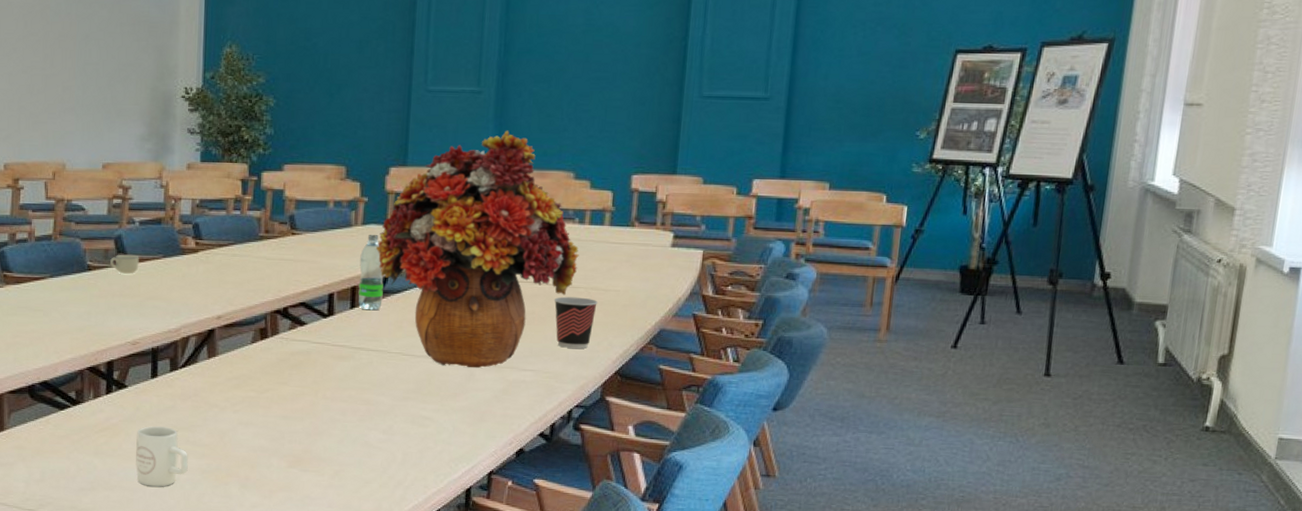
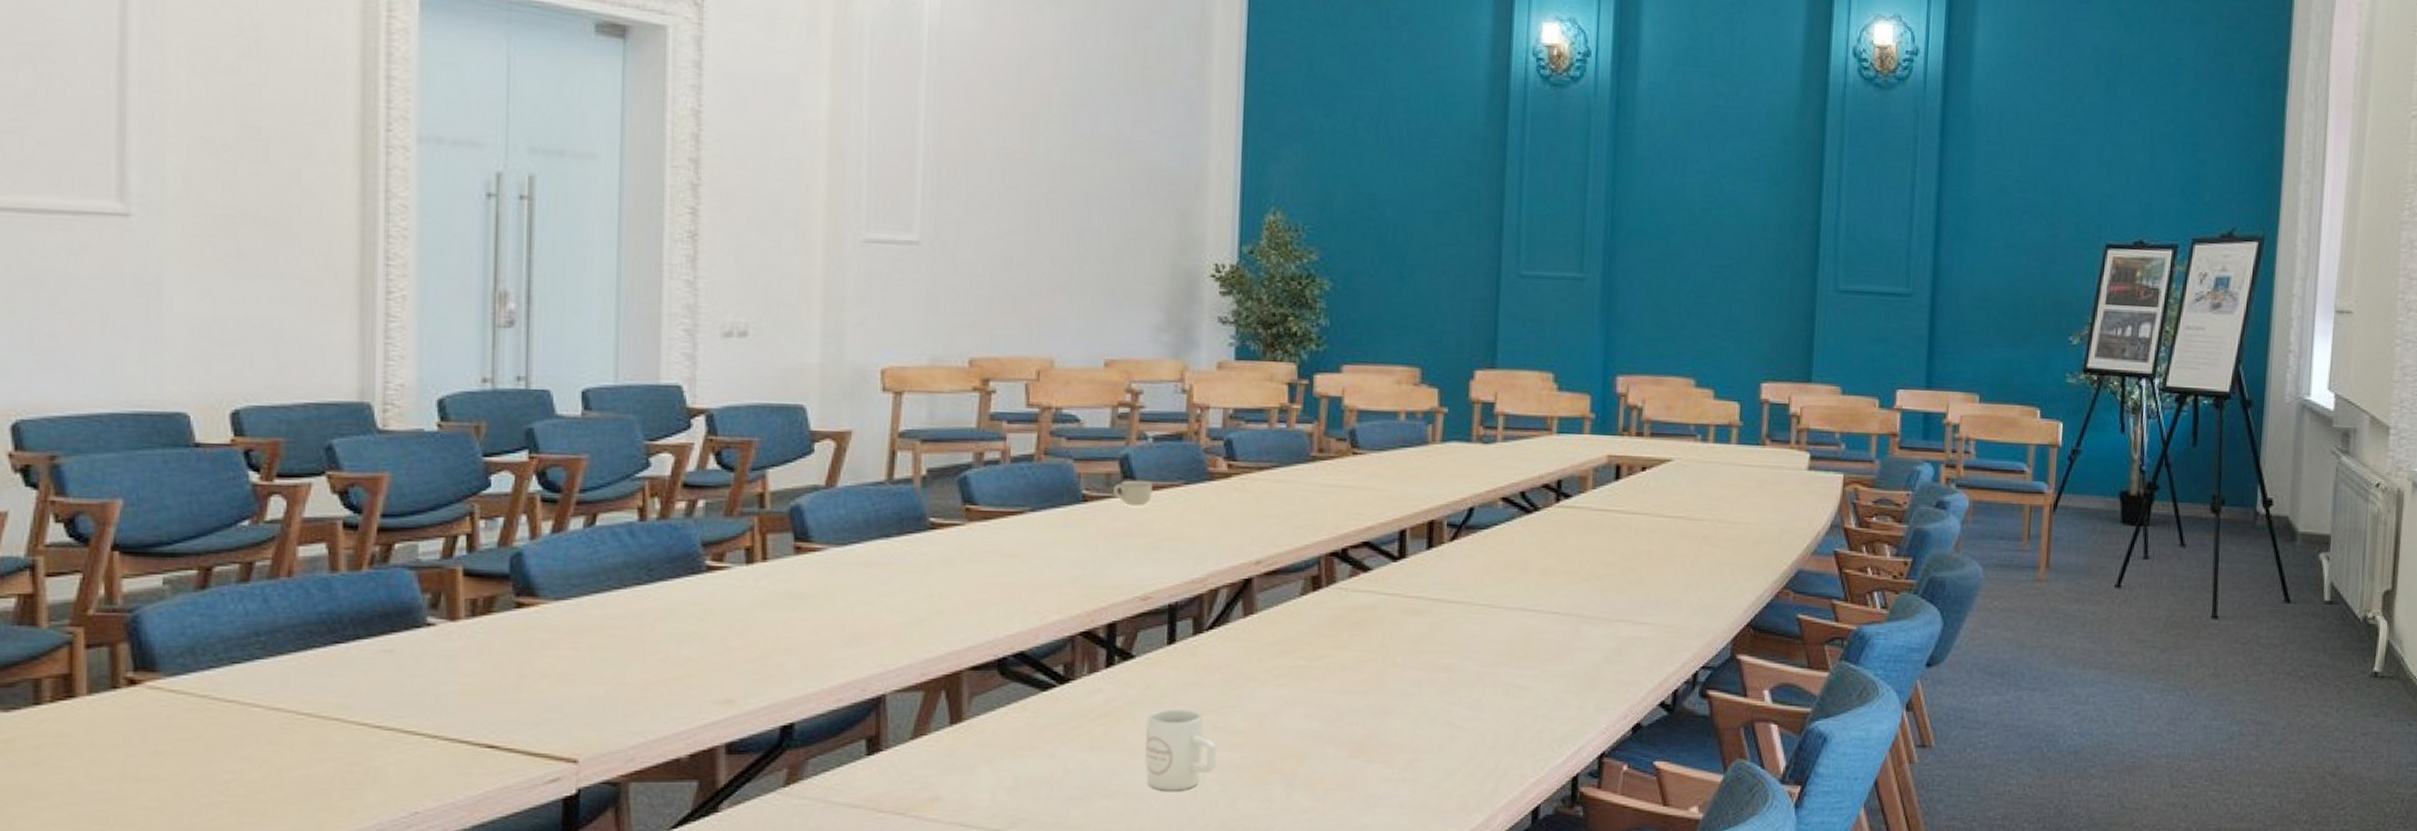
bottle: present [358,234,384,311] -> none [1436,454,1468,551]
flower arrangement: present [375,130,579,368] -> none [1458,326,1703,622]
cup: present [554,296,598,349] -> none [1674,531,1726,595]

